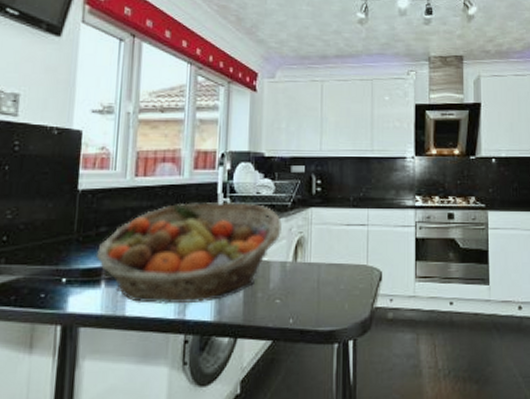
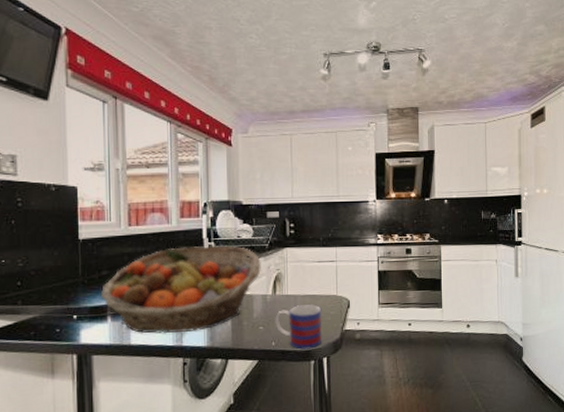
mug: none [294,275,349,329] -> present [275,304,323,350]

